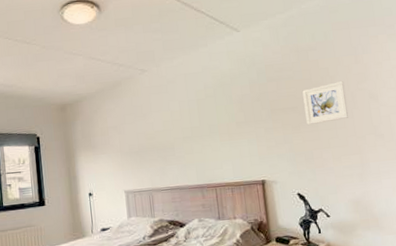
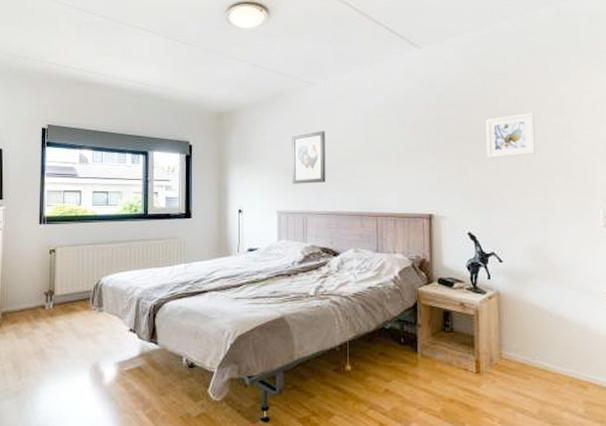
wall art: none [131,113,167,165] -> present [292,131,326,184]

